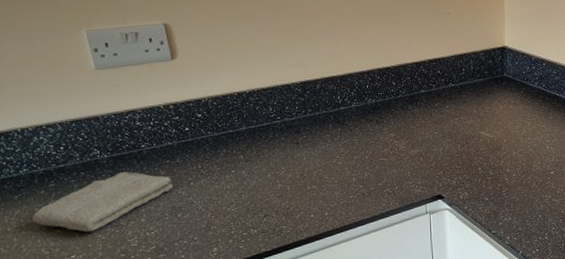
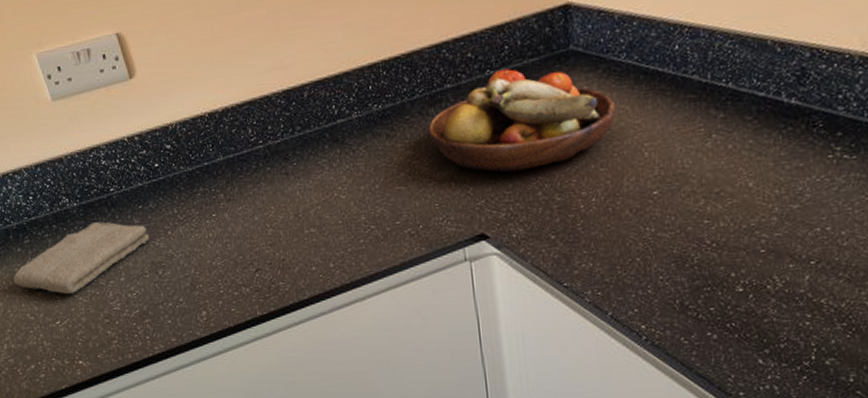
fruit bowl: none [406,84,531,153] -> present [427,69,616,173]

